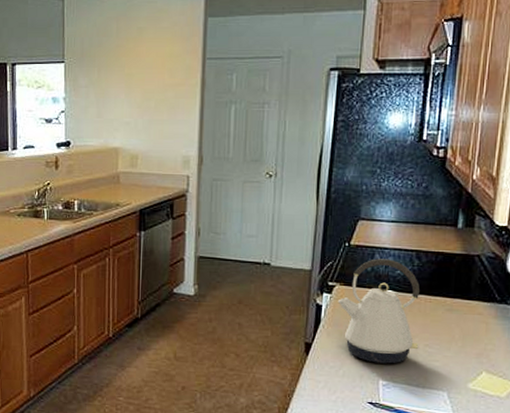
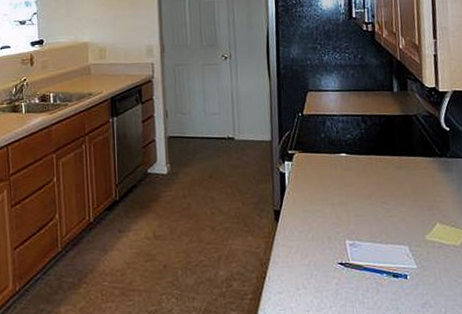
kettle: present [337,259,420,364] -> none [298,125,377,224]

